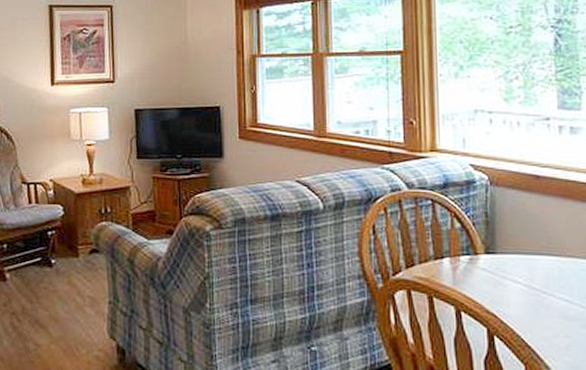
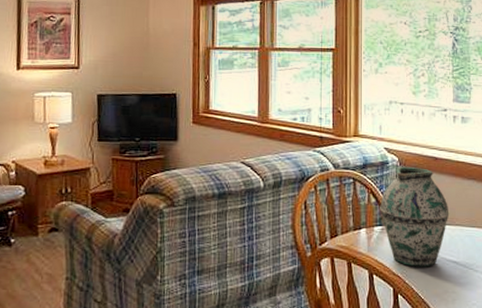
vase: none [466,187,558,306] -> present [380,167,450,267]

